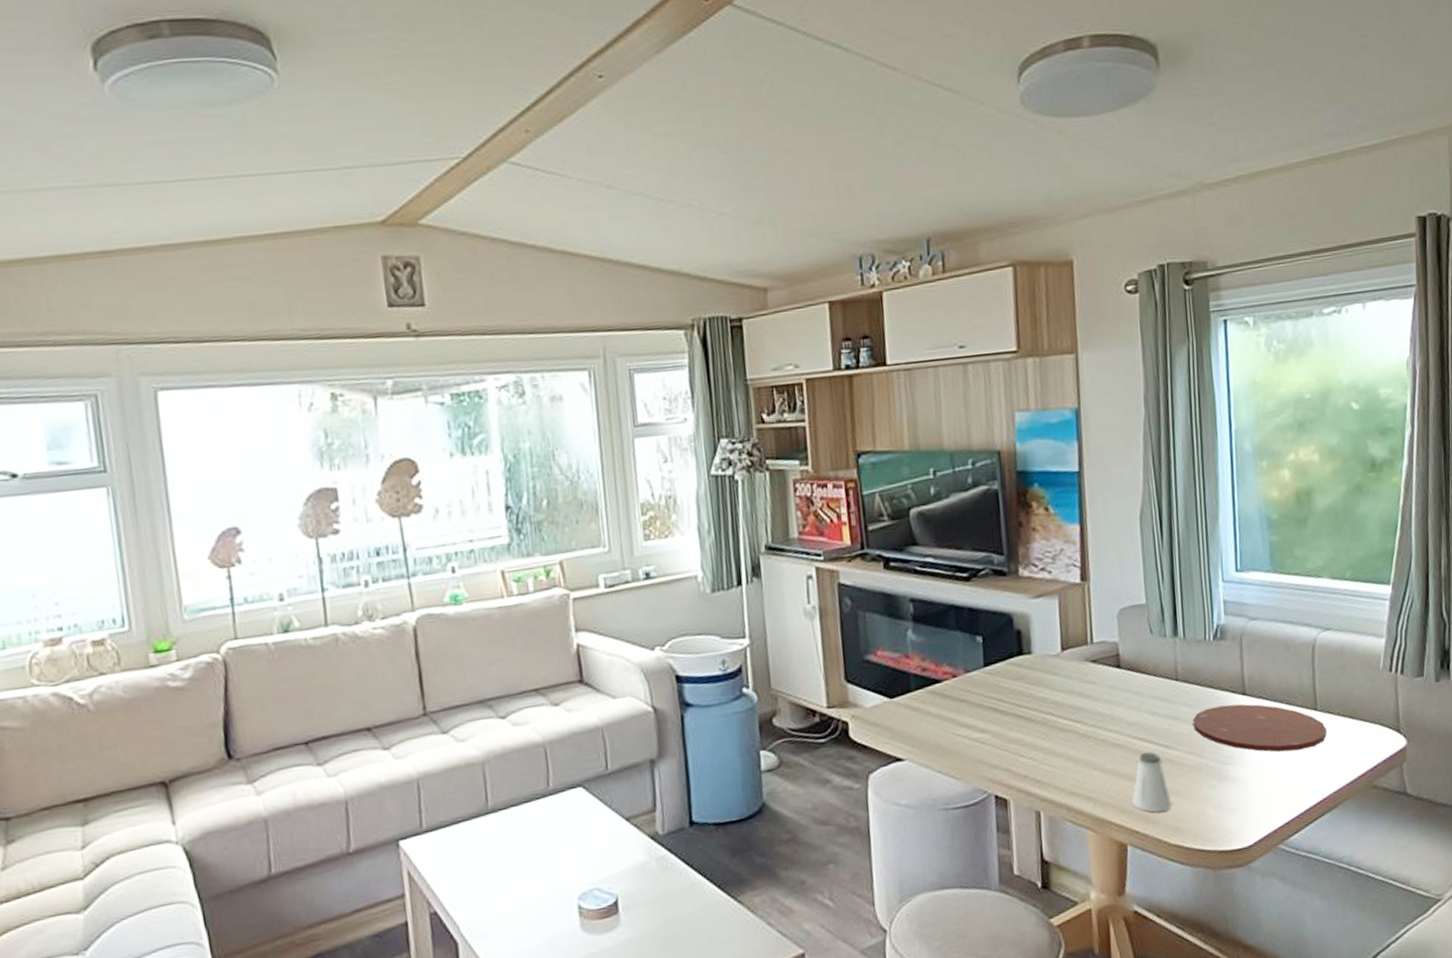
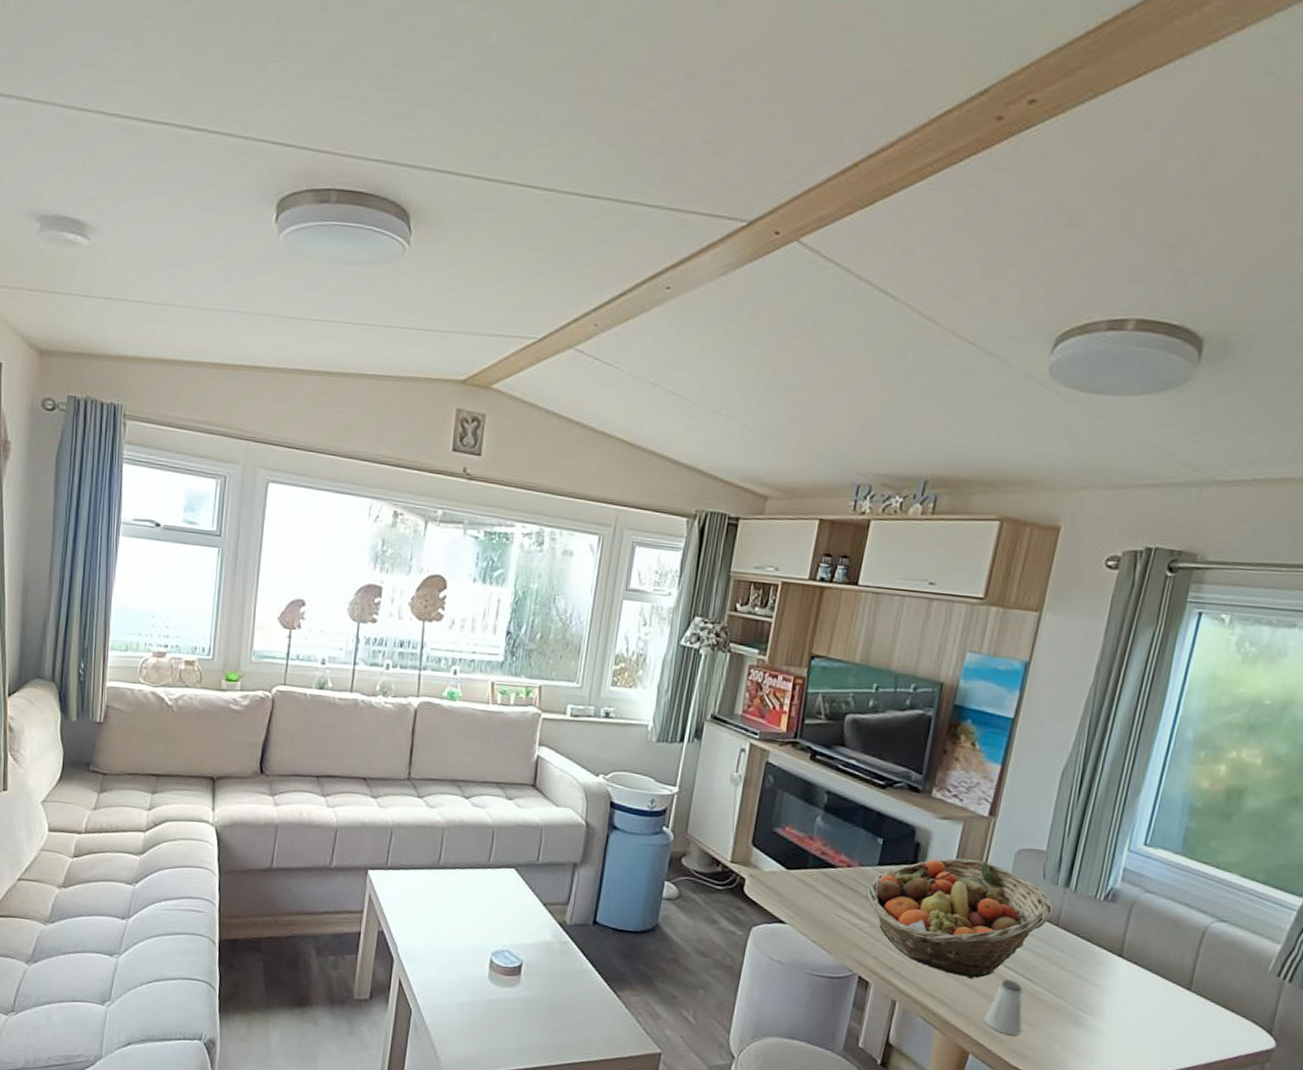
fruit basket: none [979,631,1169,765] -> present [866,858,1054,979]
plate: present [1192,704,1327,752] -> none [1061,958,1195,1022]

